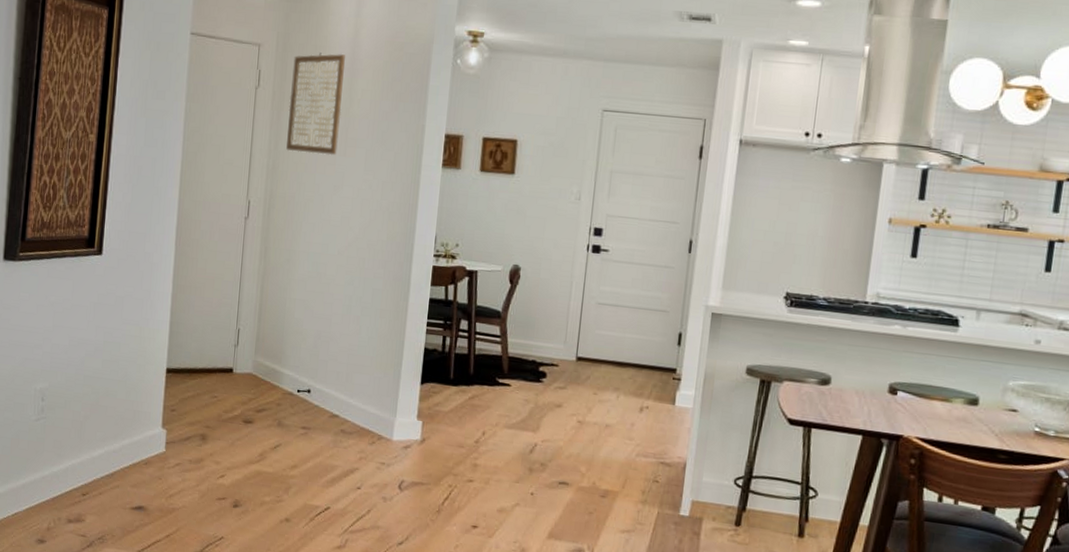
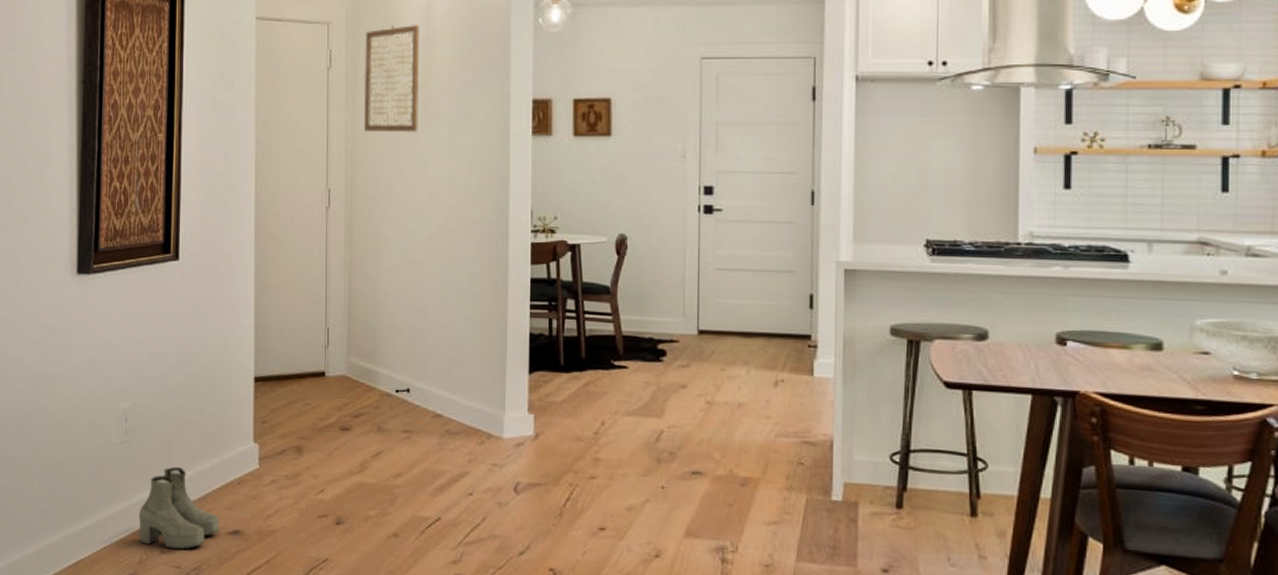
boots: none [49,444,125,520] -> present [139,466,219,550]

